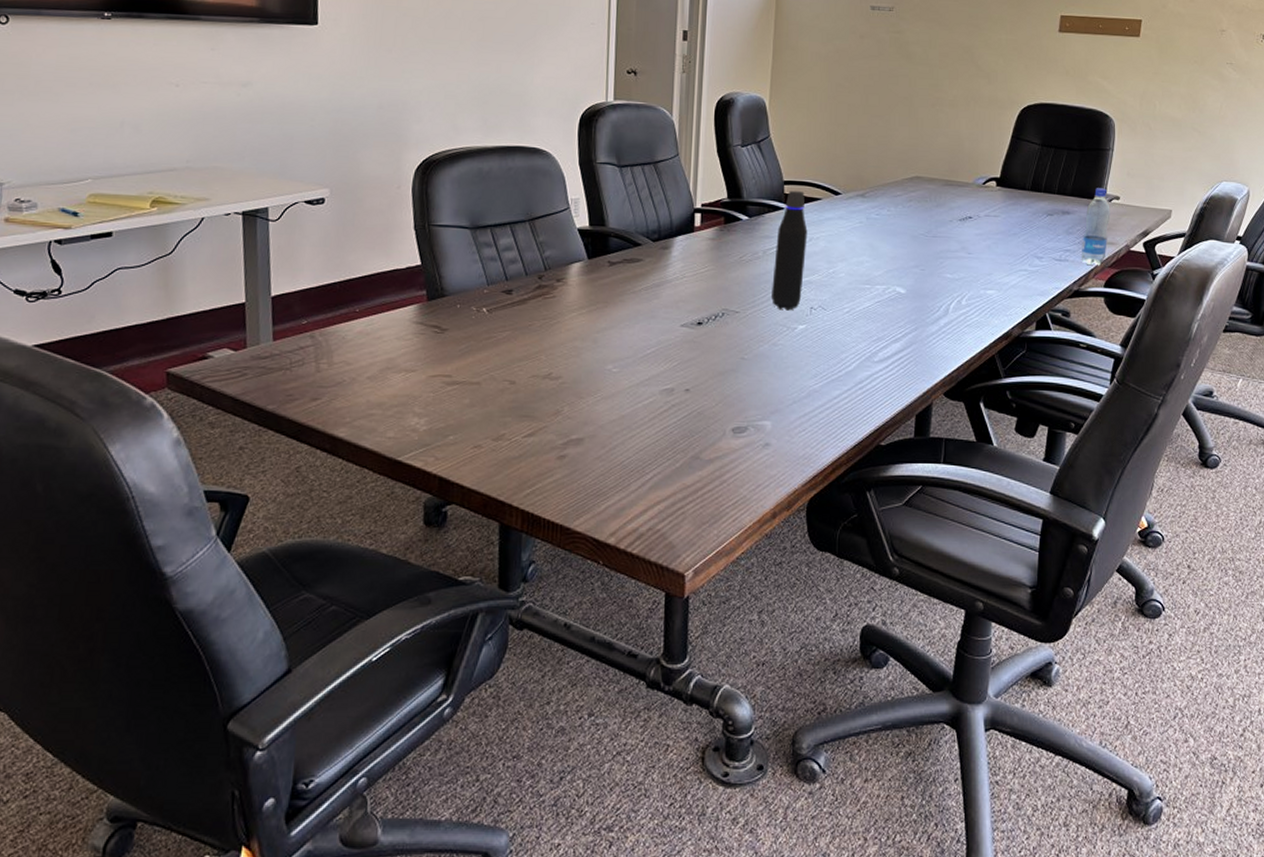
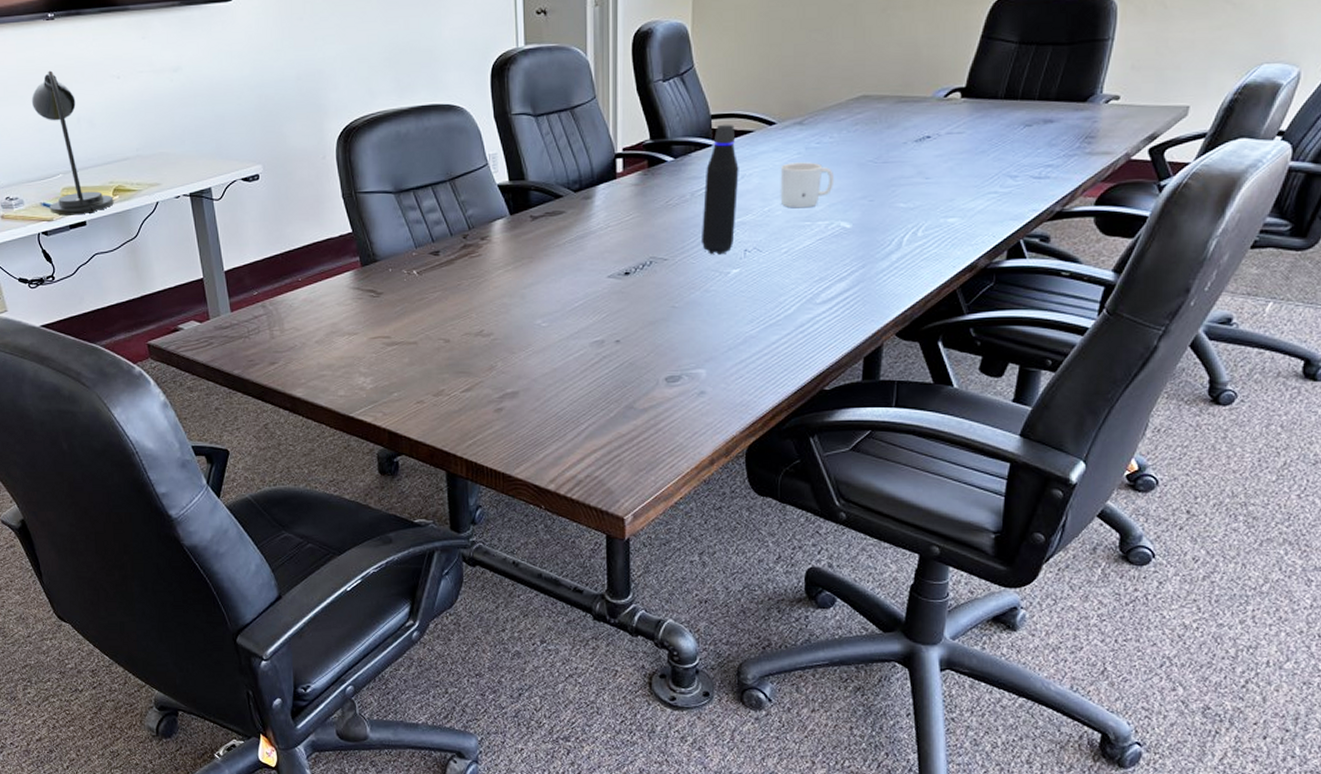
desk lamp: none [67,70,151,225] -> present [31,70,114,216]
mug: none [843,230,892,273] -> present [780,162,835,209]
bottle: present [1081,188,1111,266] -> none [1066,87,1107,181]

